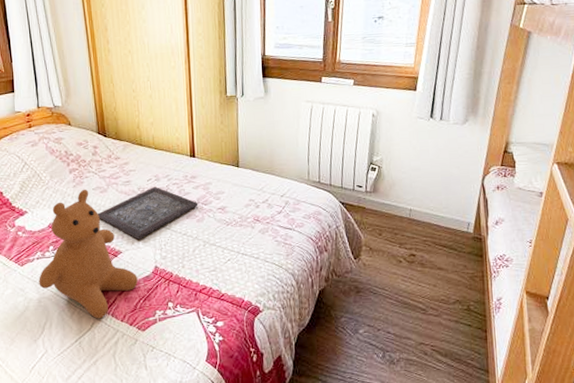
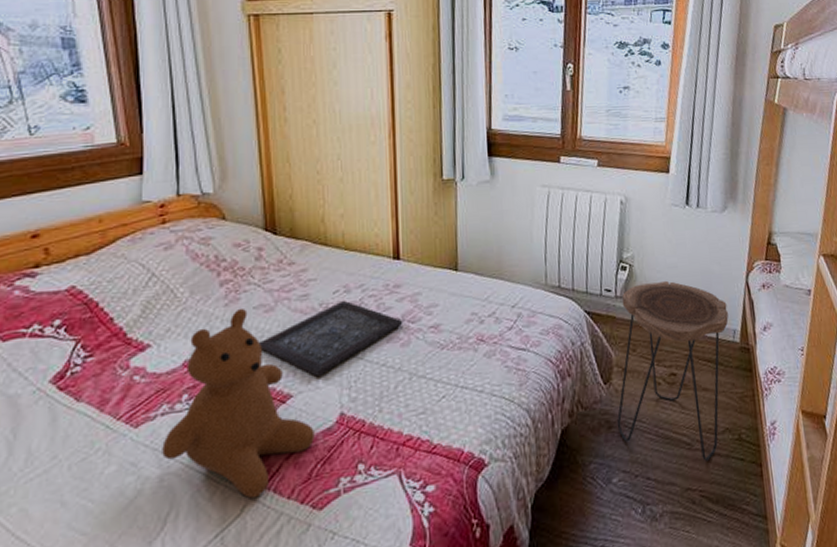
side table: none [364,180,464,324] -> present [617,280,729,461]

